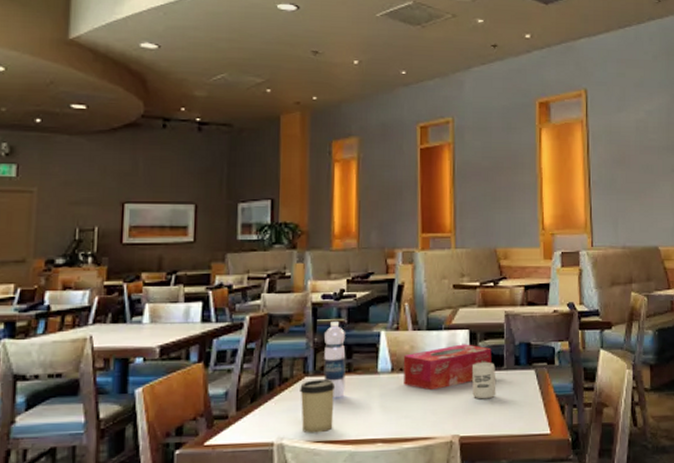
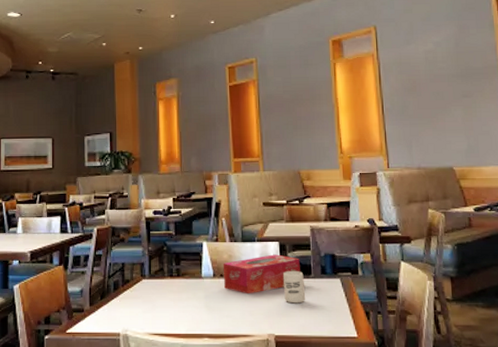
cup: present [300,380,336,434] -> none [139,282,168,327]
water bottle: present [323,322,346,398] -> none [157,234,175,298]

